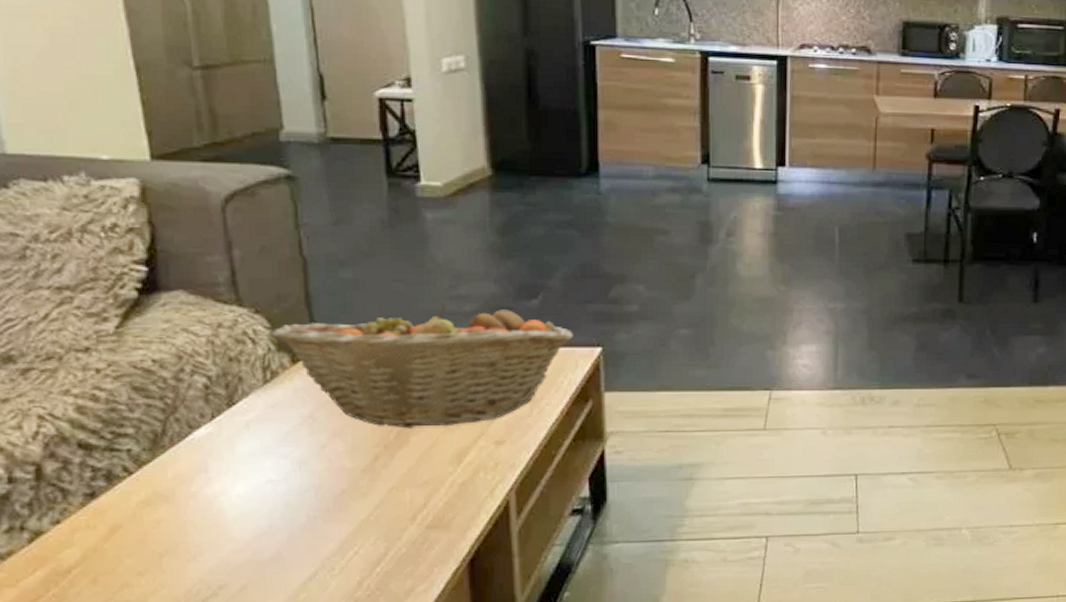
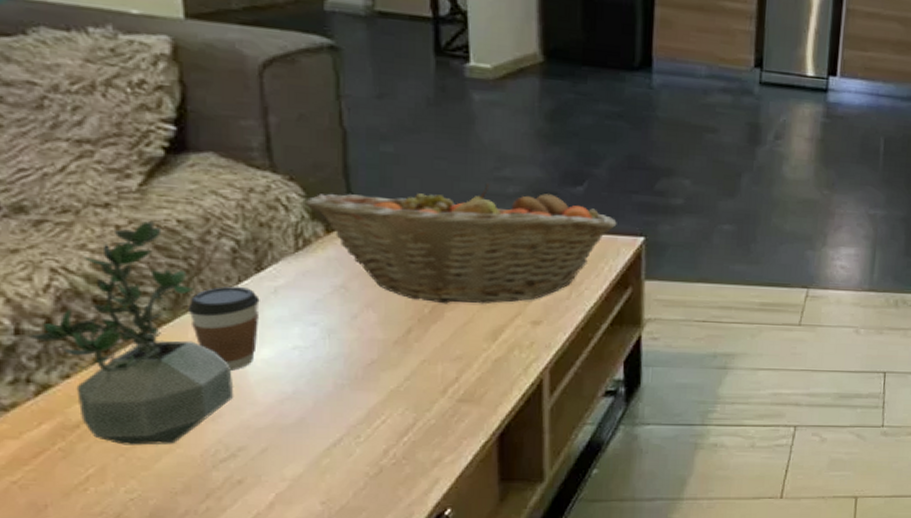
potted plant: none [20,362,213,589] -> present [28,220,234,445]
coffee cup: none [166,422,233,508] -> present [188,286,260,371]

